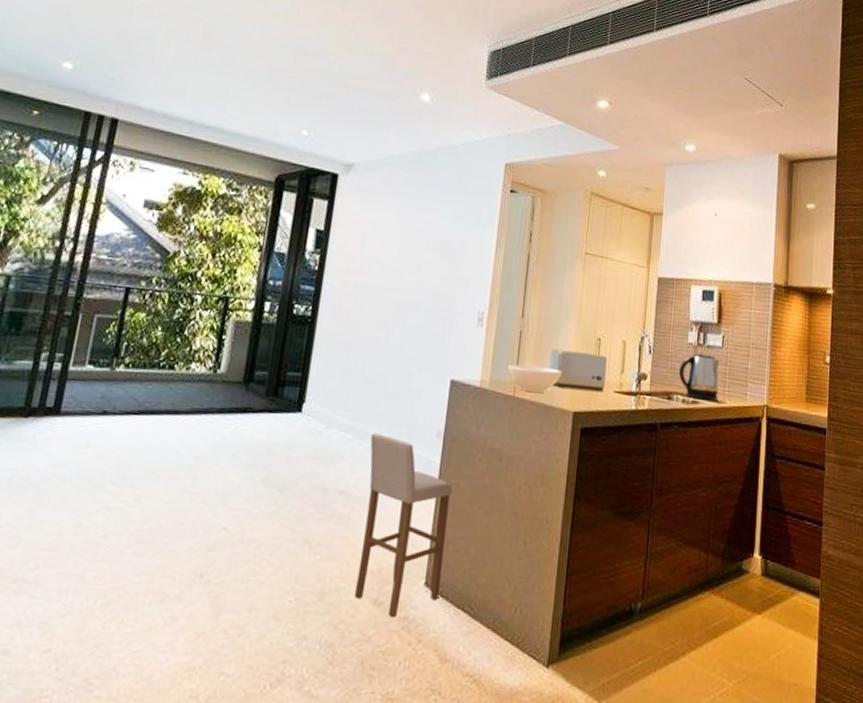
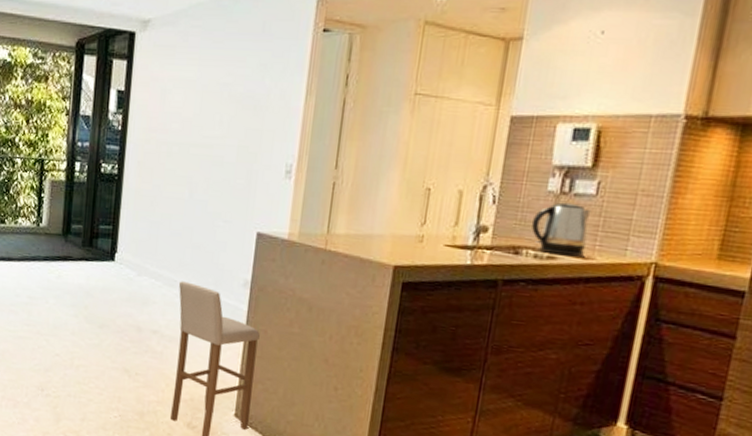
bowl: present [508,363,563,394] -> none [319,216,383,247]
toaster: present [549,349,607,391] -> none [367,201,438,245]

